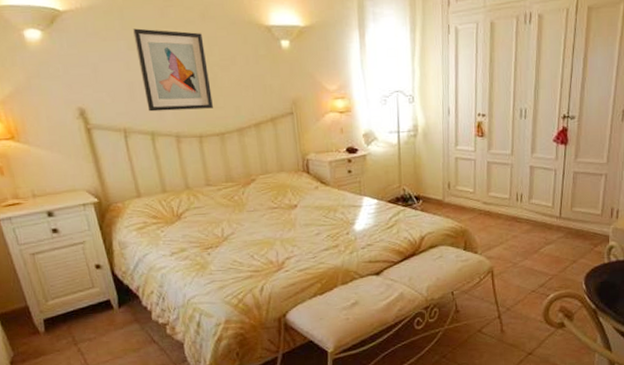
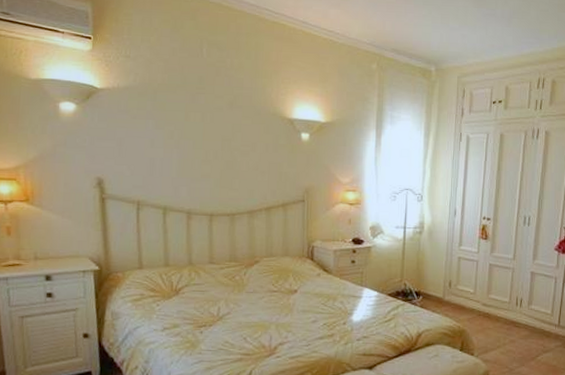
wall art: present [133,28,213,112] -> none [162,110,229,190]

